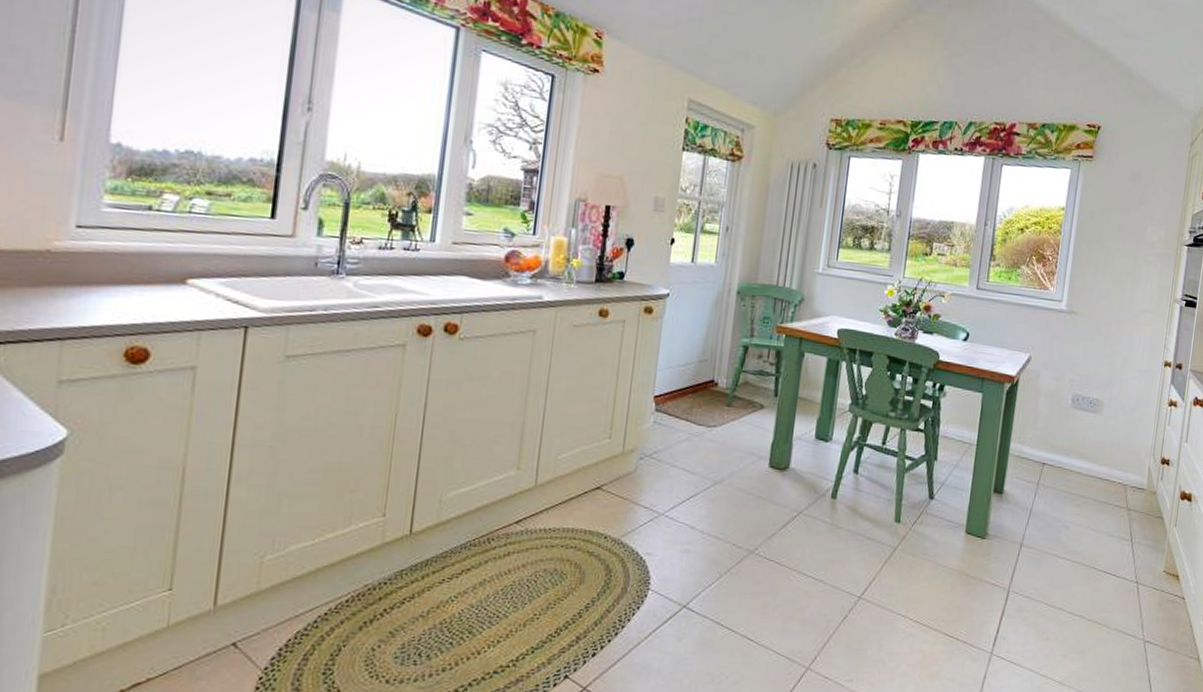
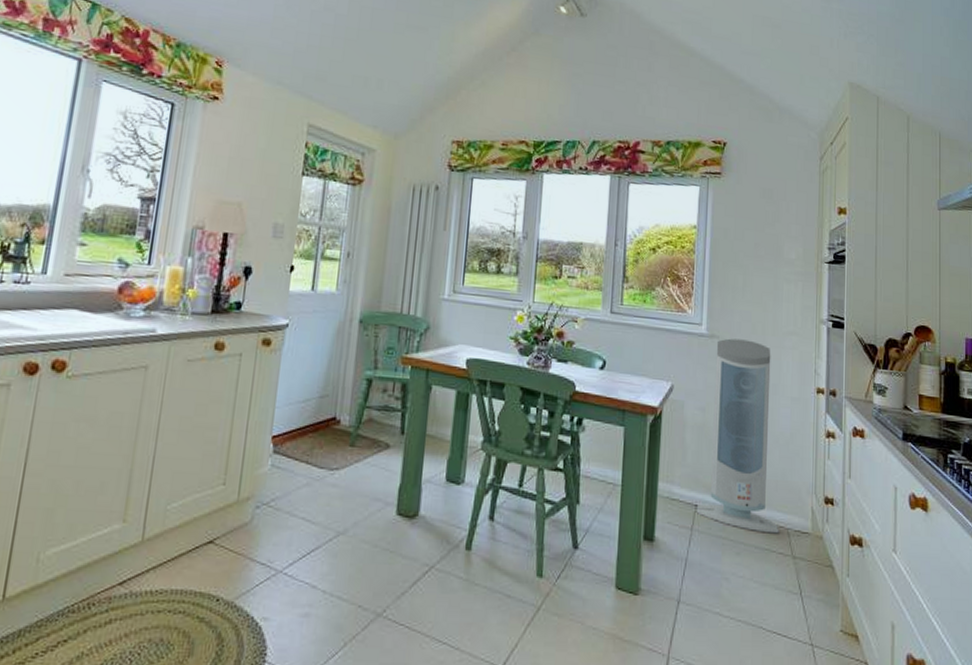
air purifier: none [1044,314,1125,489] -> present [697,338,779,534]

